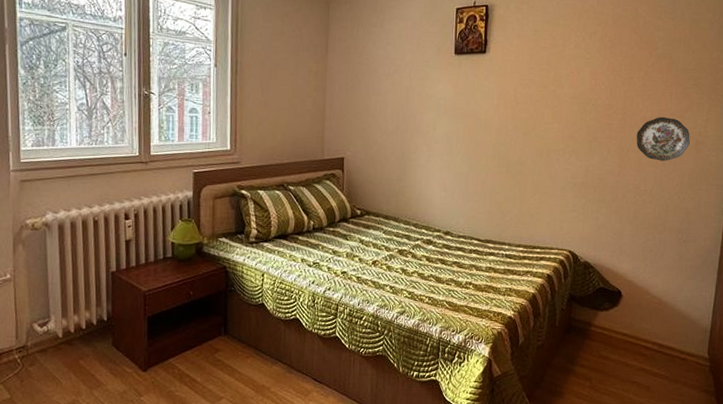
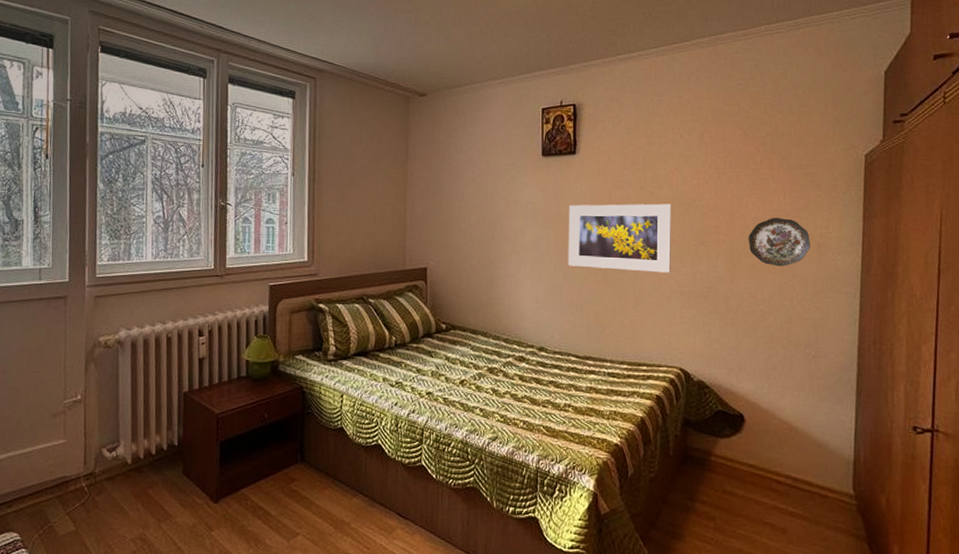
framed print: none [474,101,571,166] -> present [568,203,672,273]

